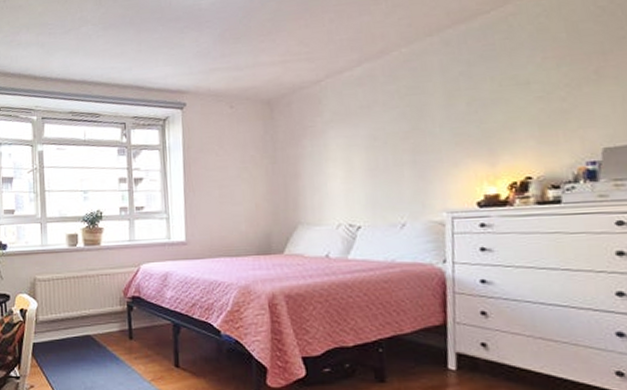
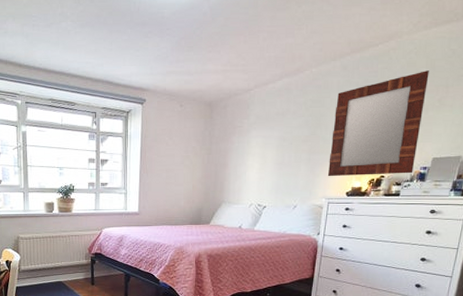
home mirror: none [442,36,576,183] -> present [327,70,429,177]

